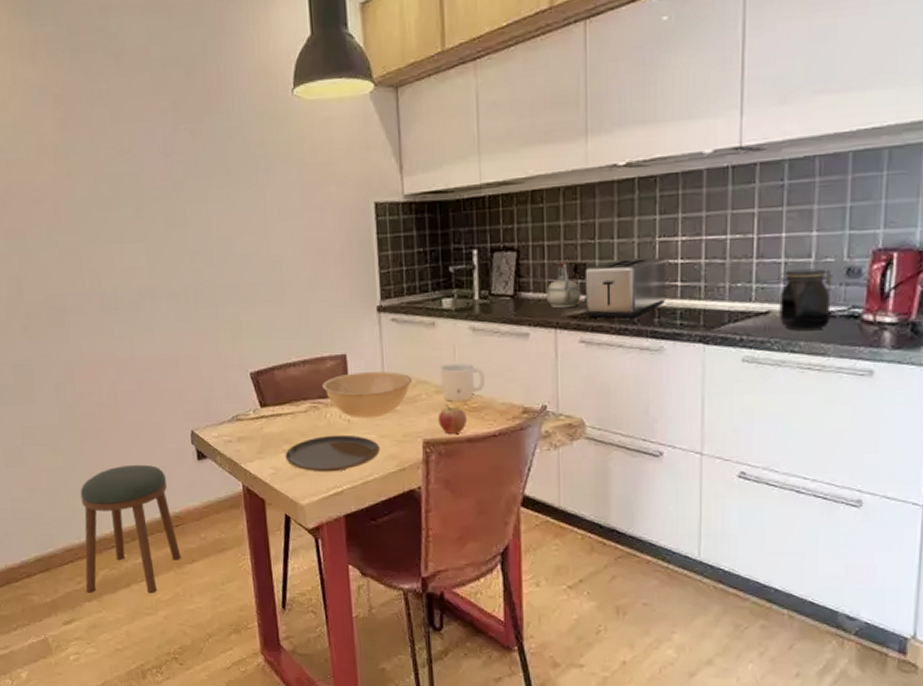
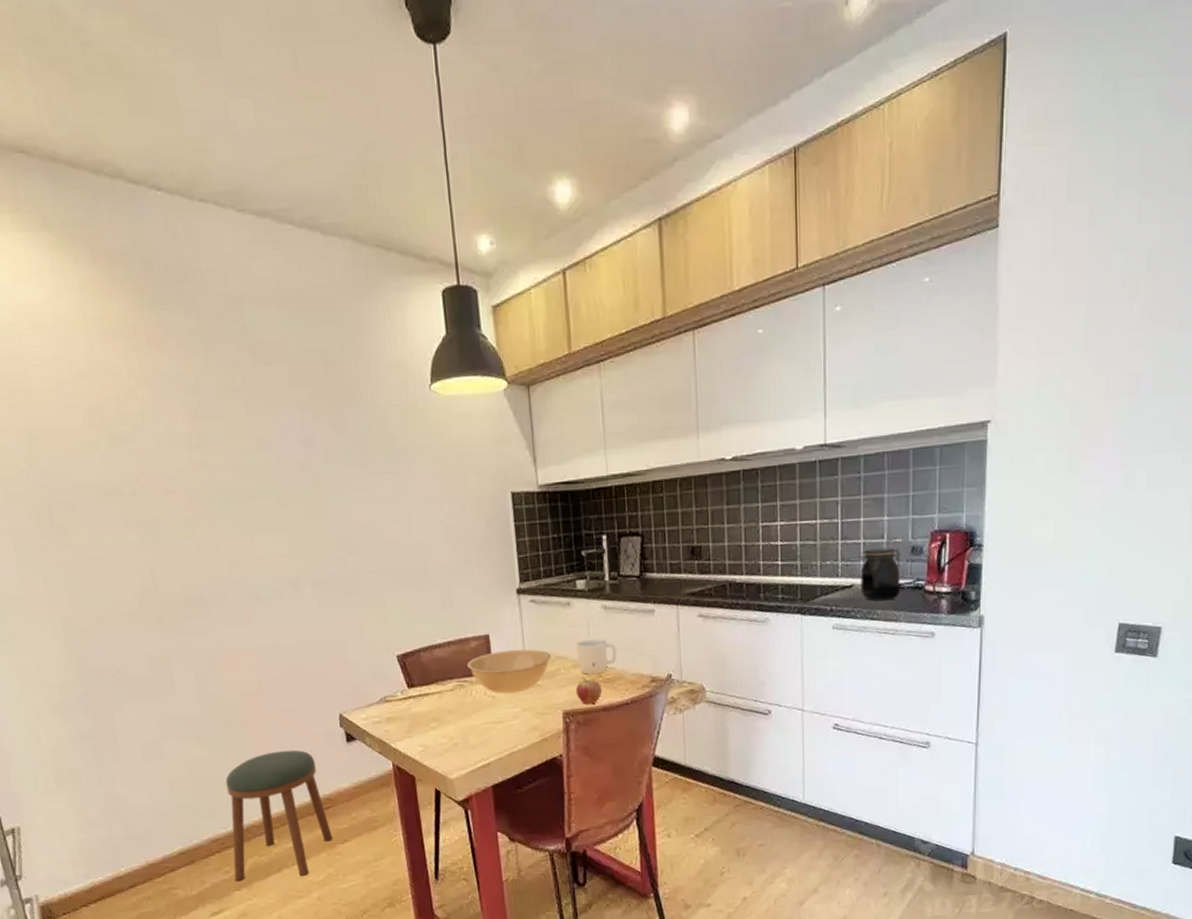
plate: present [285,434,380,472] -> none [433,710,524,747]
kettle: present [546,262,581,309] -> none [668,545,698,587]
toaster: present [584,257,667,319] -> none [700,539,770,595]

